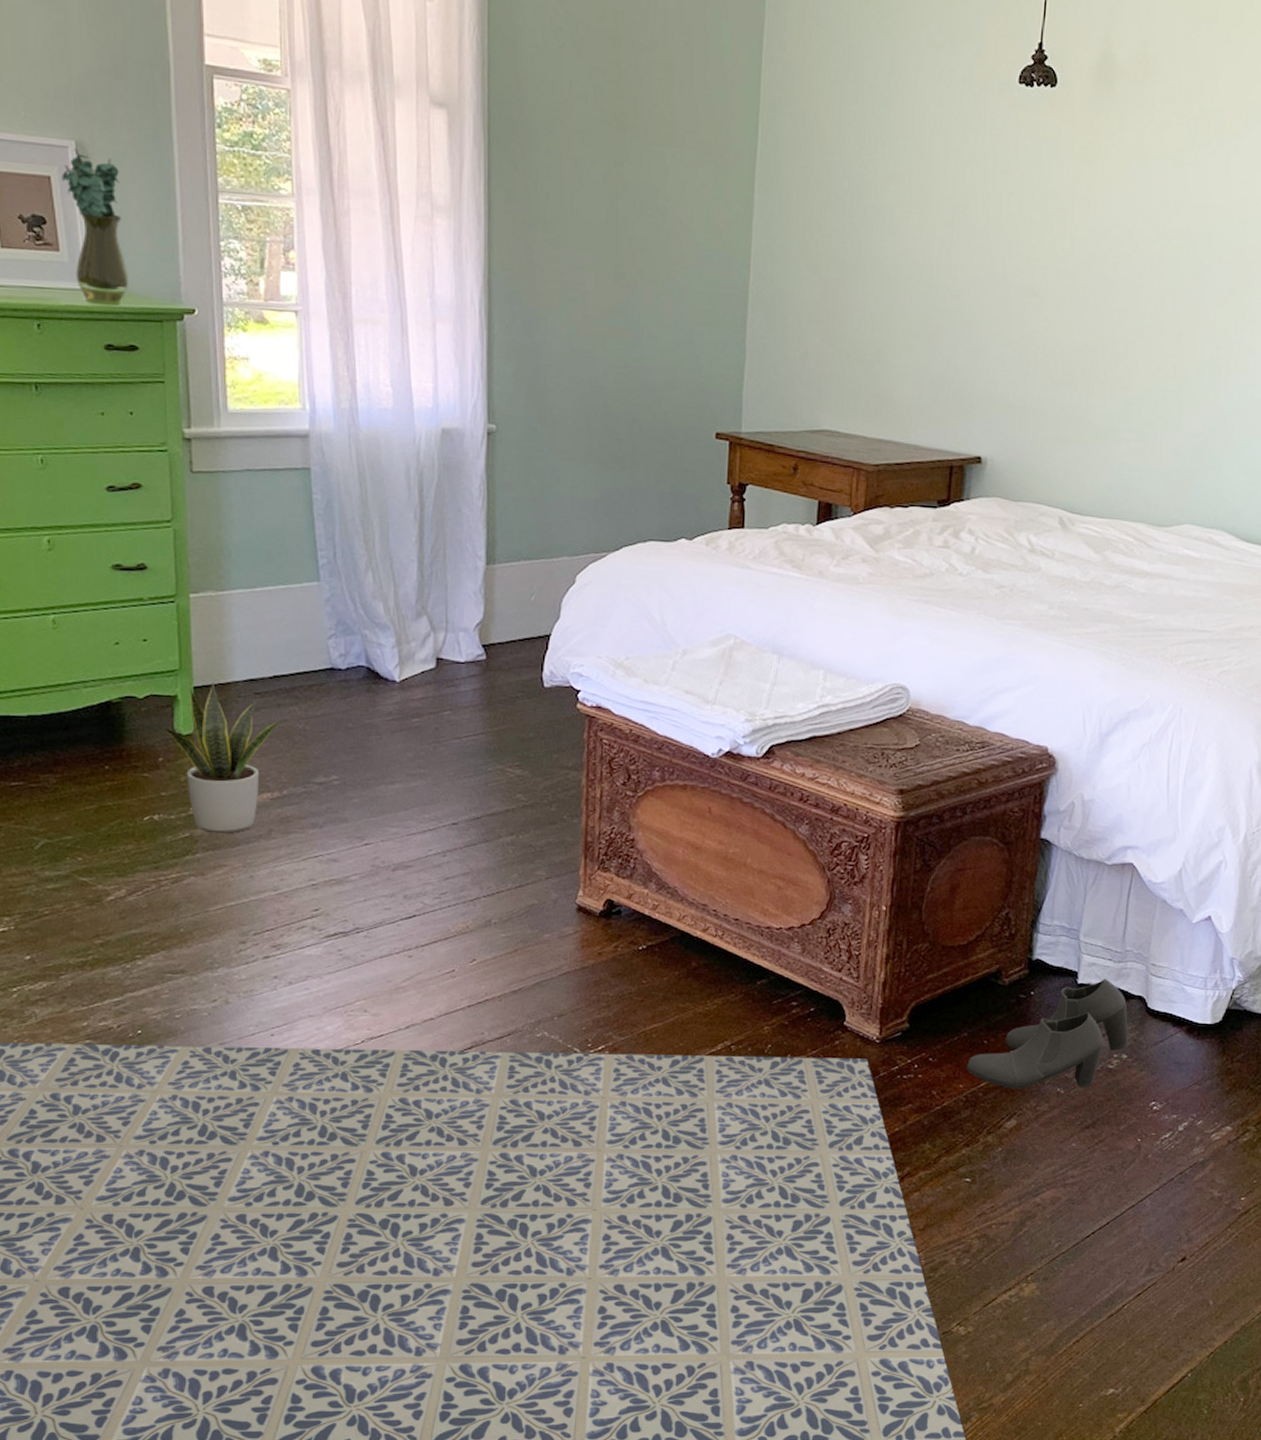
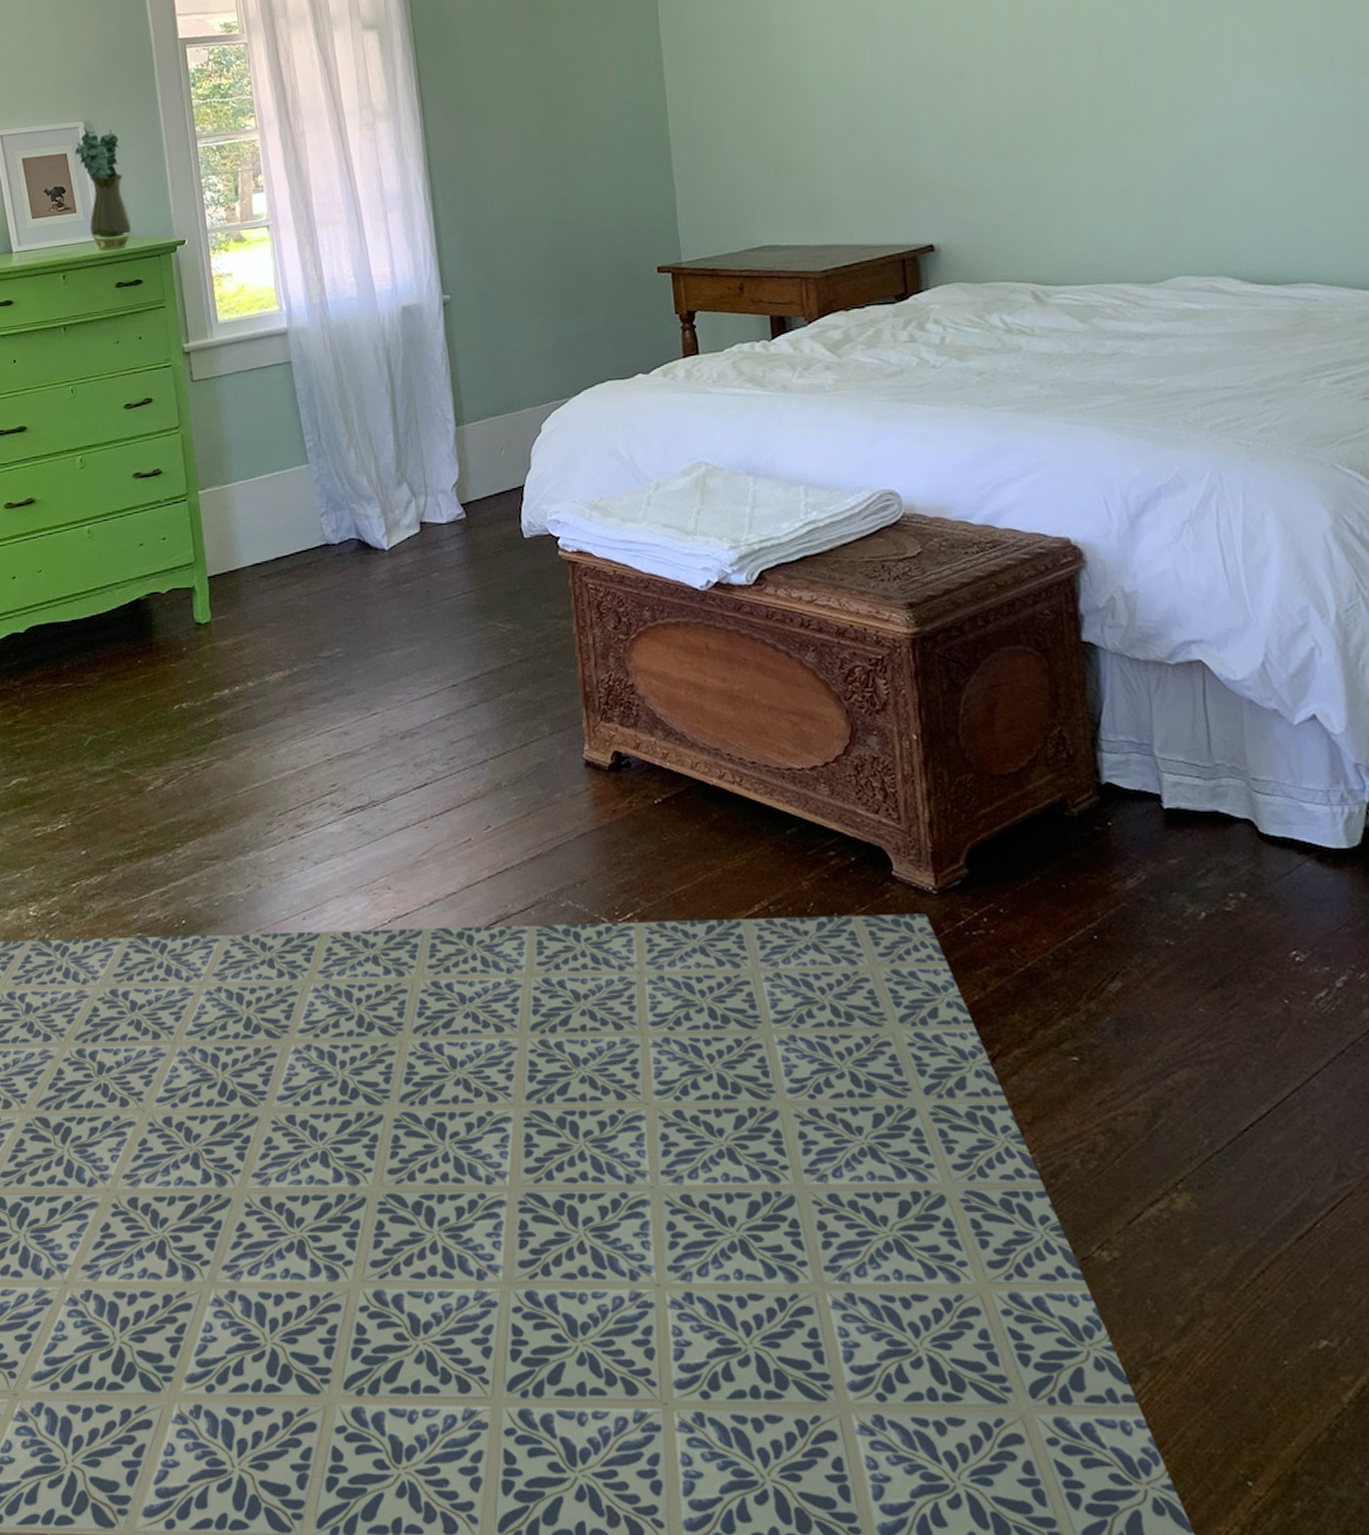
potted plant: present [161,681,283,834] -> none [183,570,287,716]
shoe: present [966,979,1128,1089] -> none [1045,800,1244,942]

